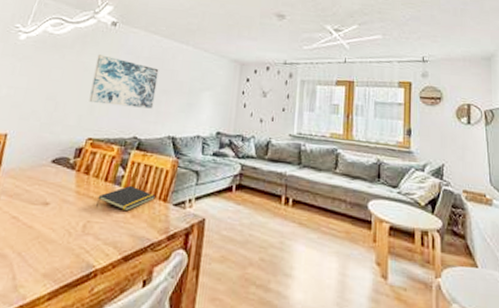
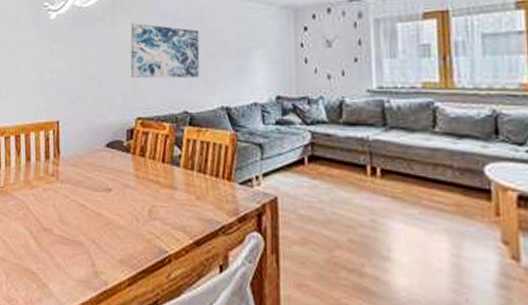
notepad: present [96,185,155,212] -> none [158,165,218,194]

